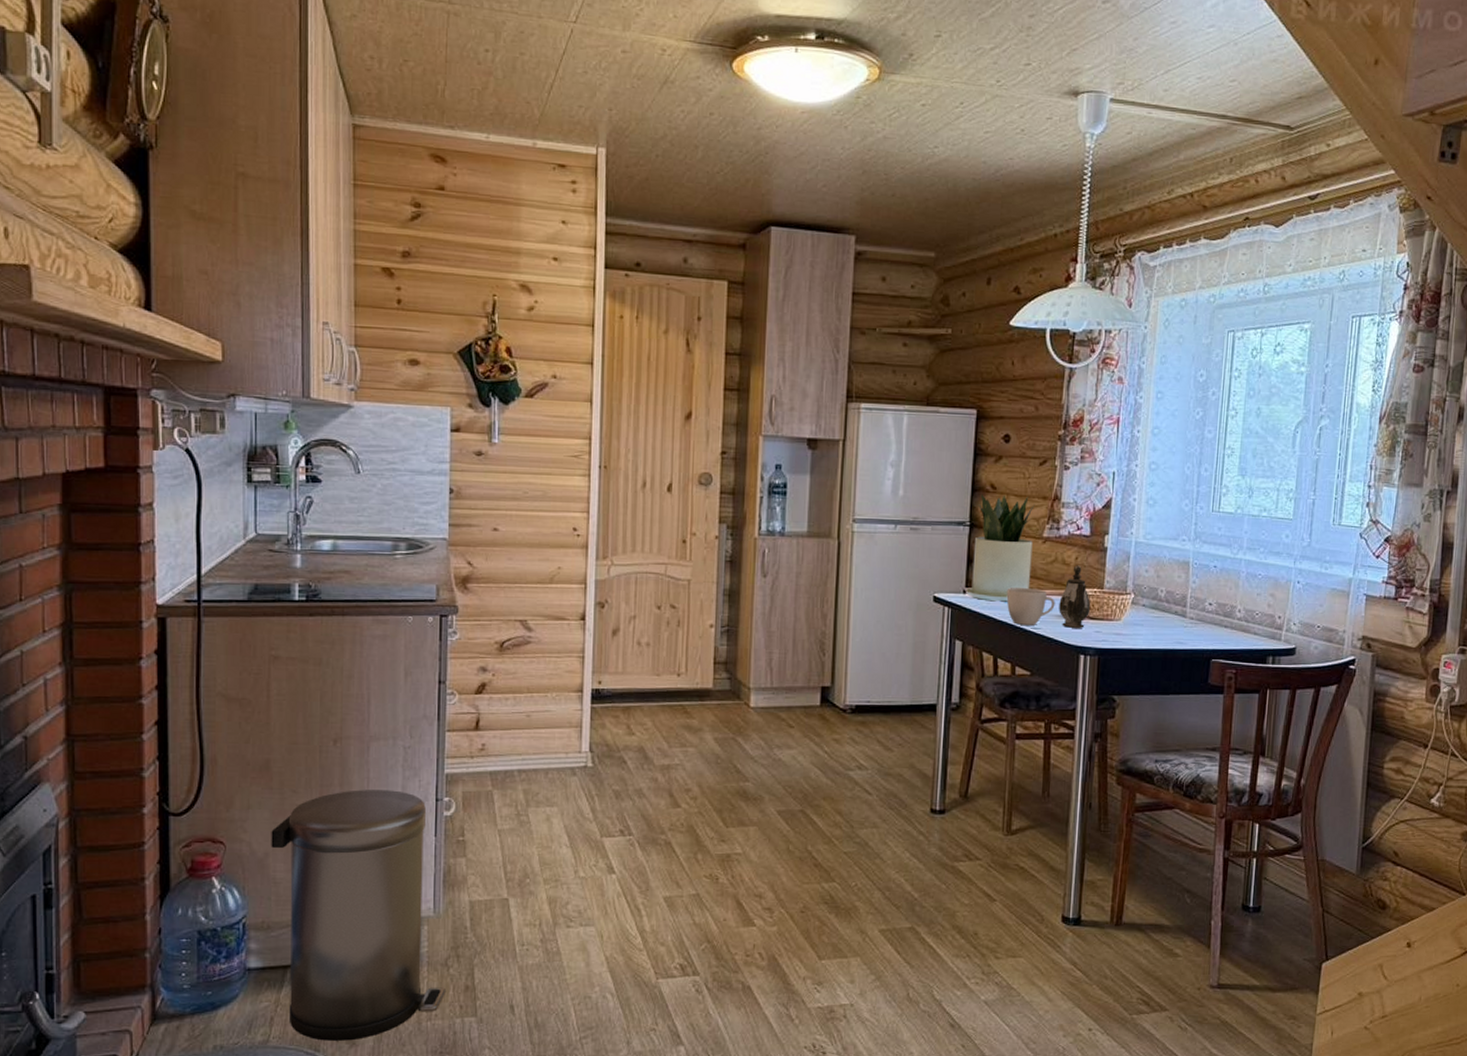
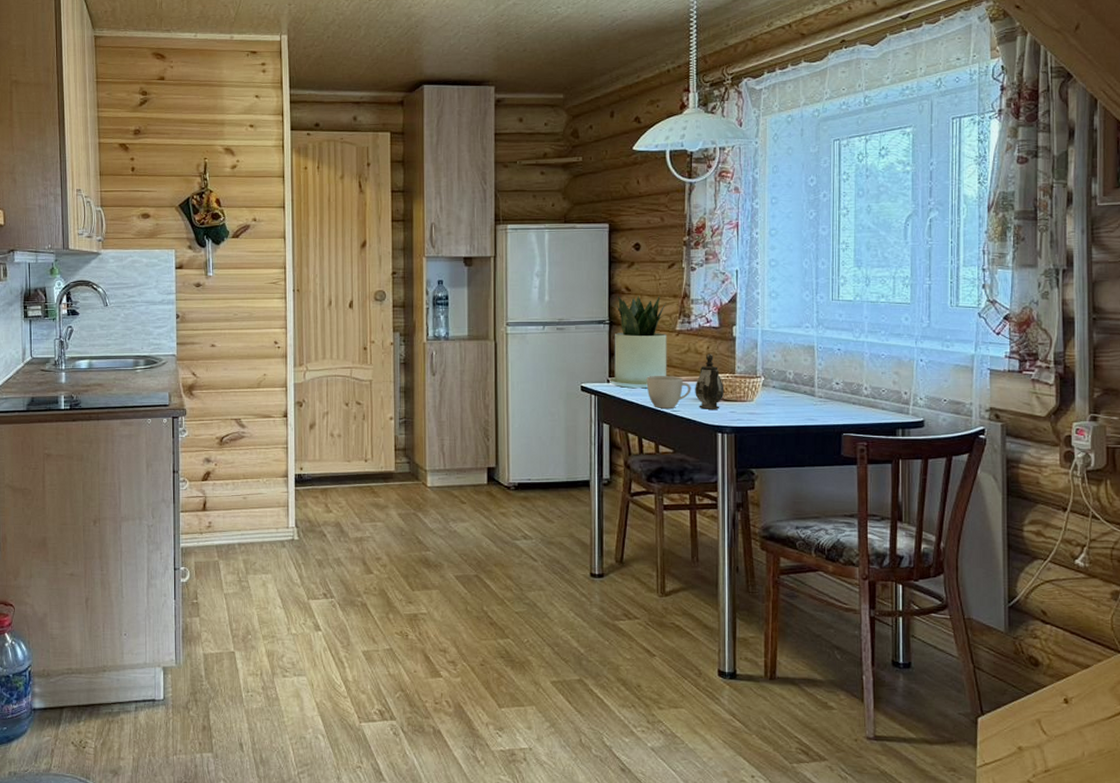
pedal bin: present [271,789,447,1041] -> none [48,561,188,771]

